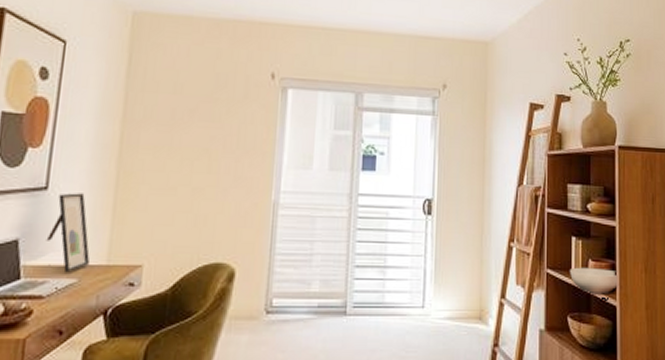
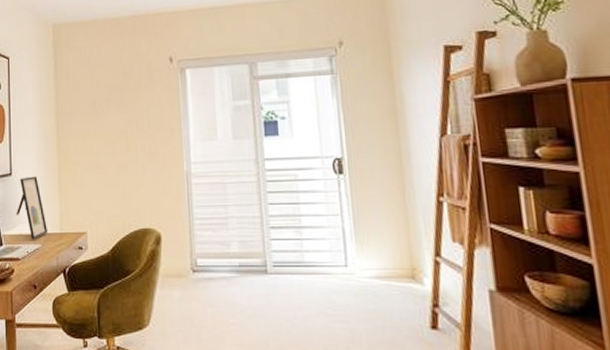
bowl: present [569,267,619,295] -> none [519,220,594,251]

